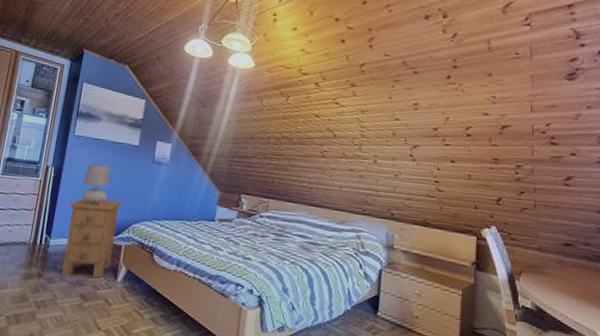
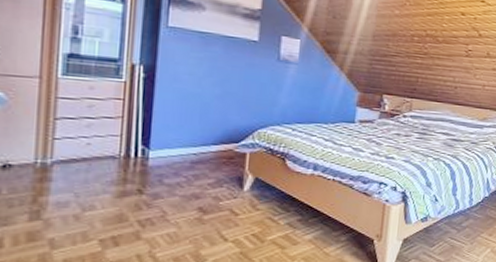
nightstand: present [61,199,122,279] -> none [170,103,242,191]
table lamp: present [82,164,110,206] -> none [187,62,225,110]

